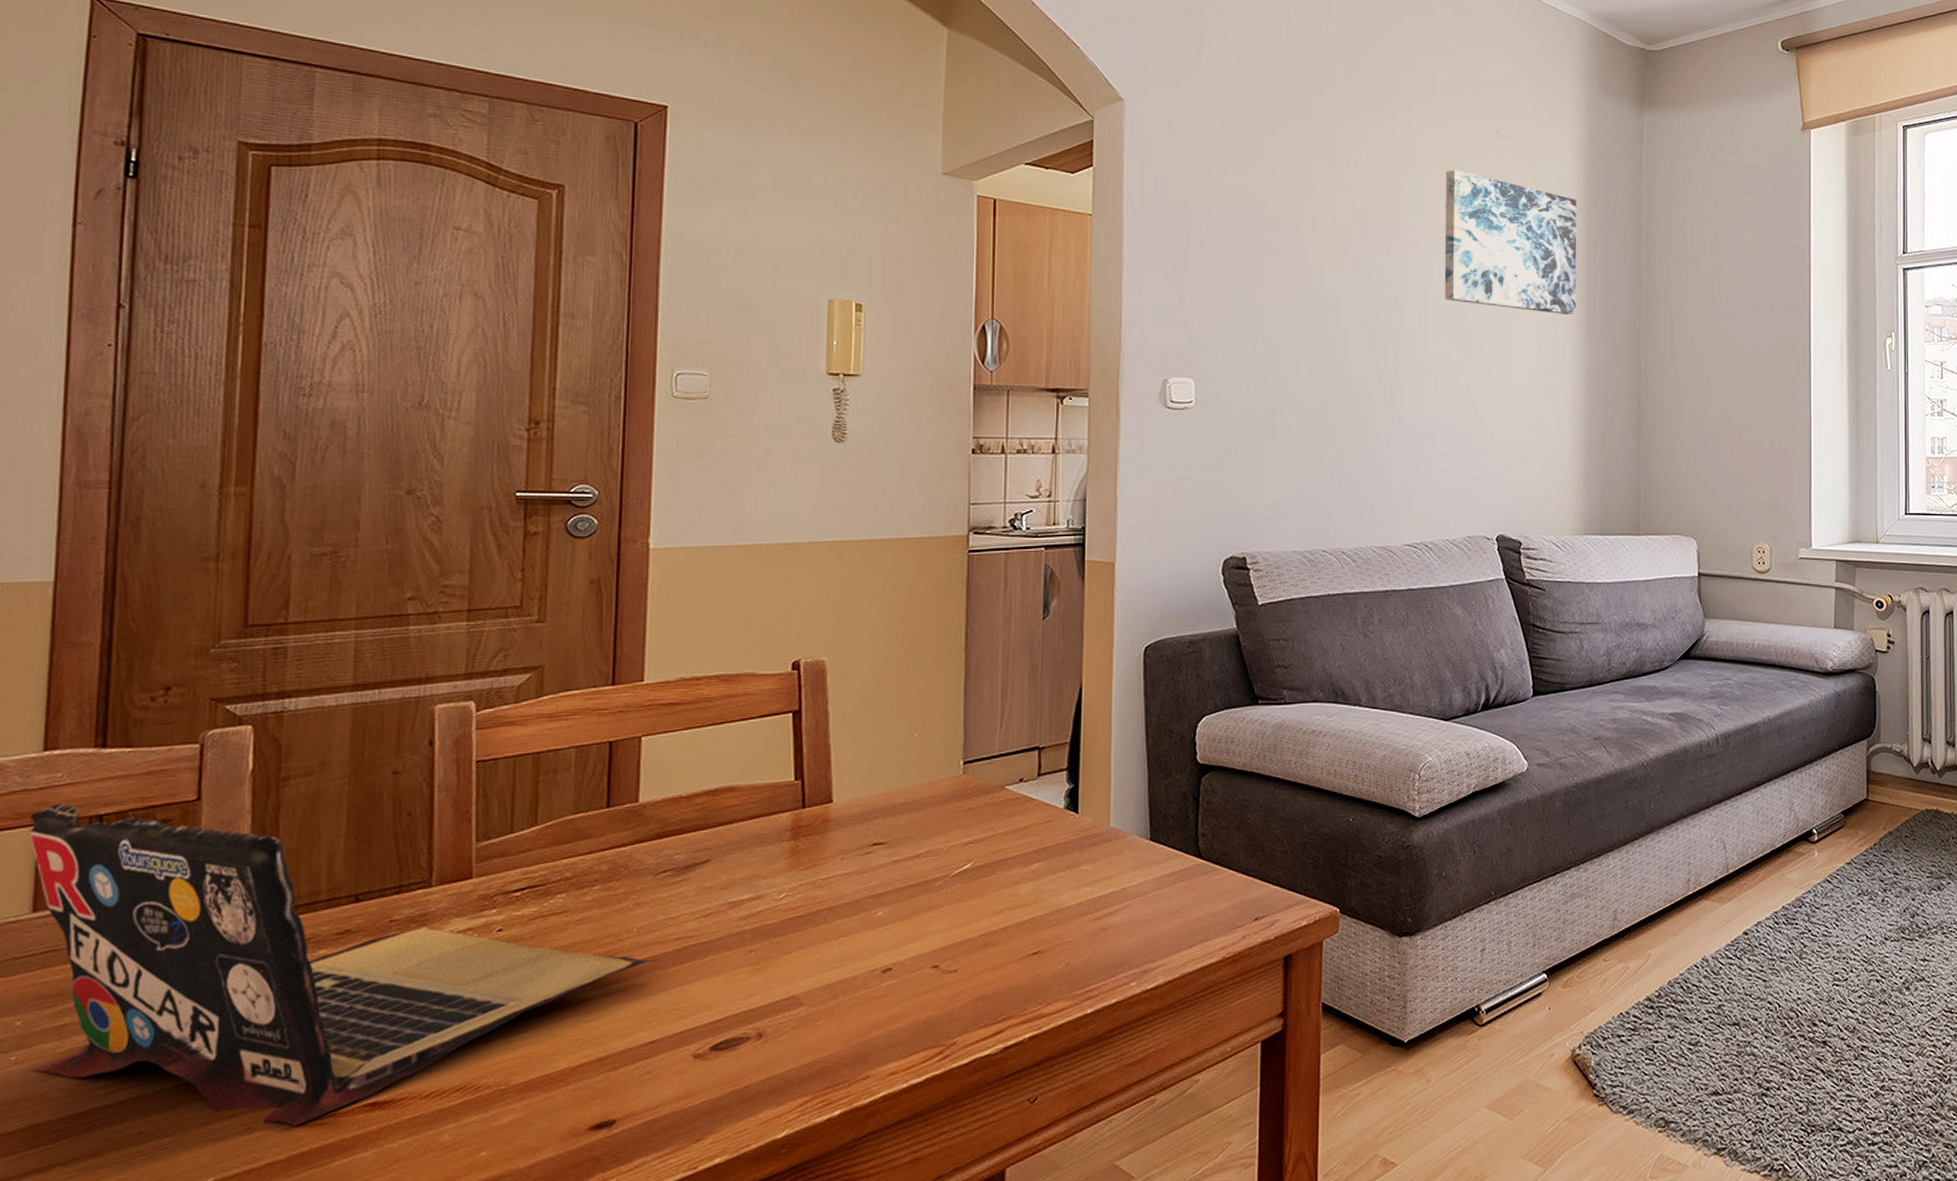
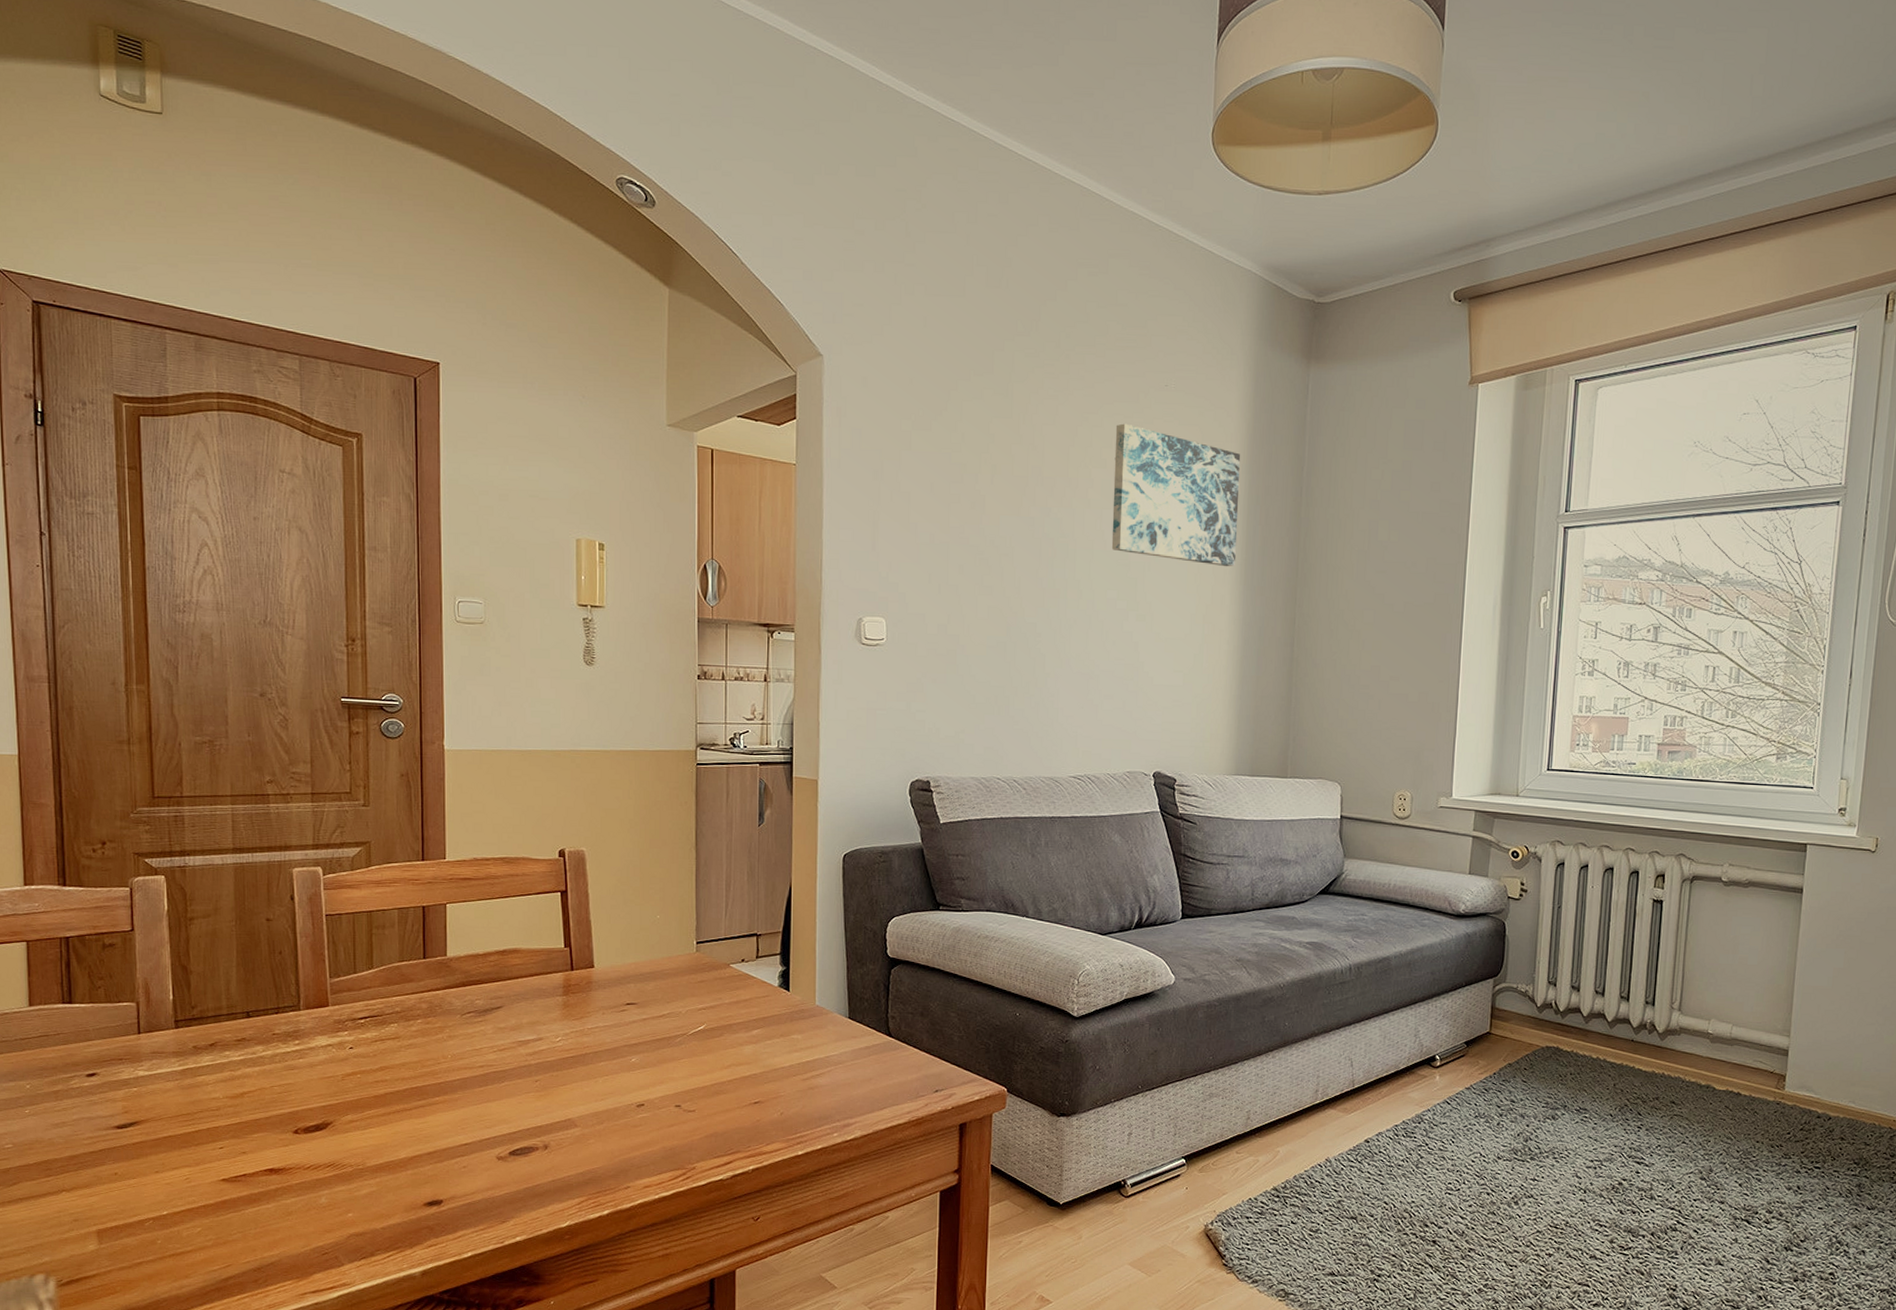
laptop: present [29,803,659,1127] -> none [20,926,468,1181]

